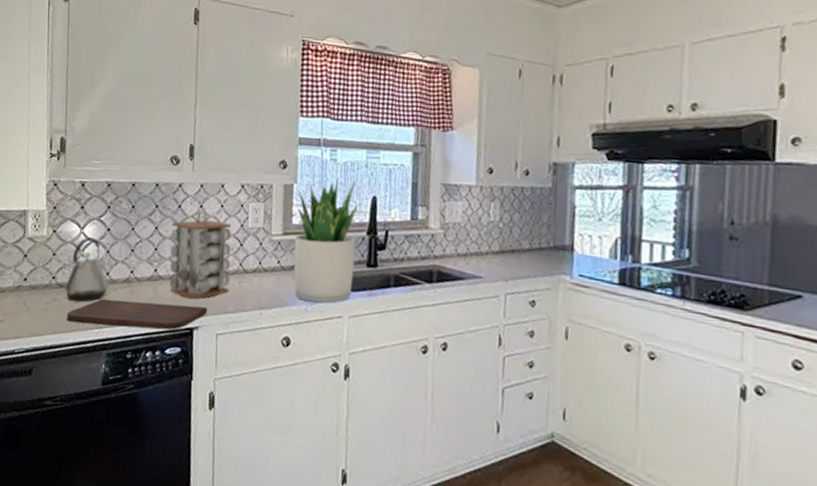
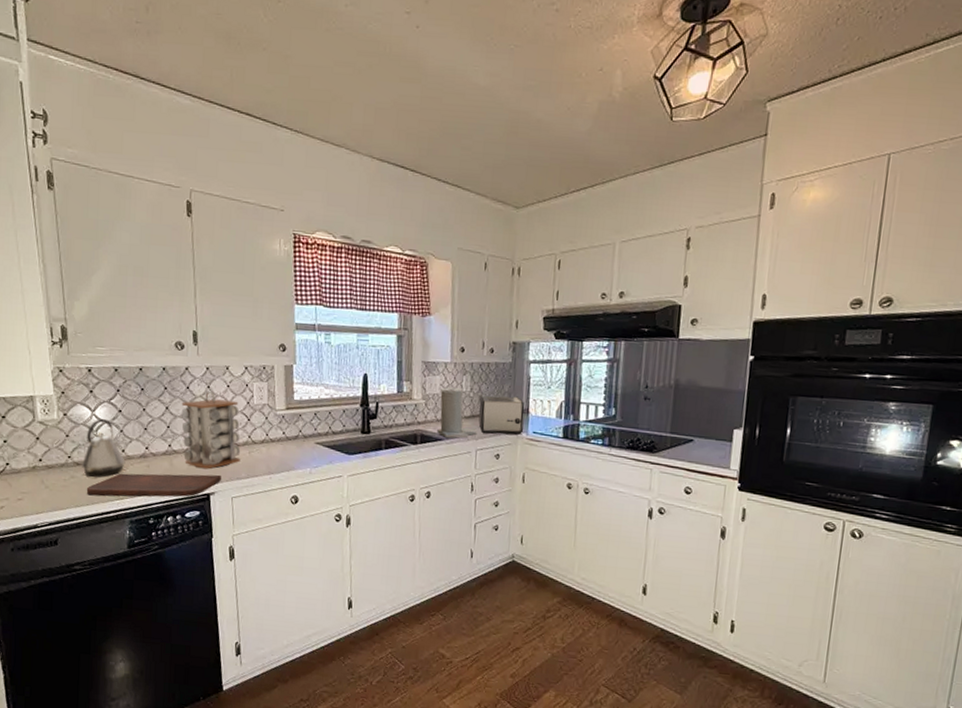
planter: present [293,178,358,304] -> none [297,358,351,466]
paper towel: none [457,215,506,280] -> present [437,387,476,439]
toaster: none [509,227,569,278] -> present [478,395,525,435]

